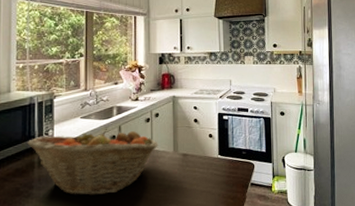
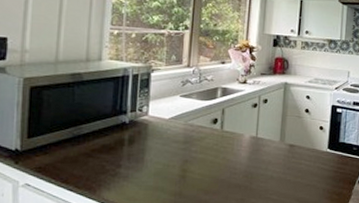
fruit basket: present [27,127,158,196] -> none [117,108,264,180]

